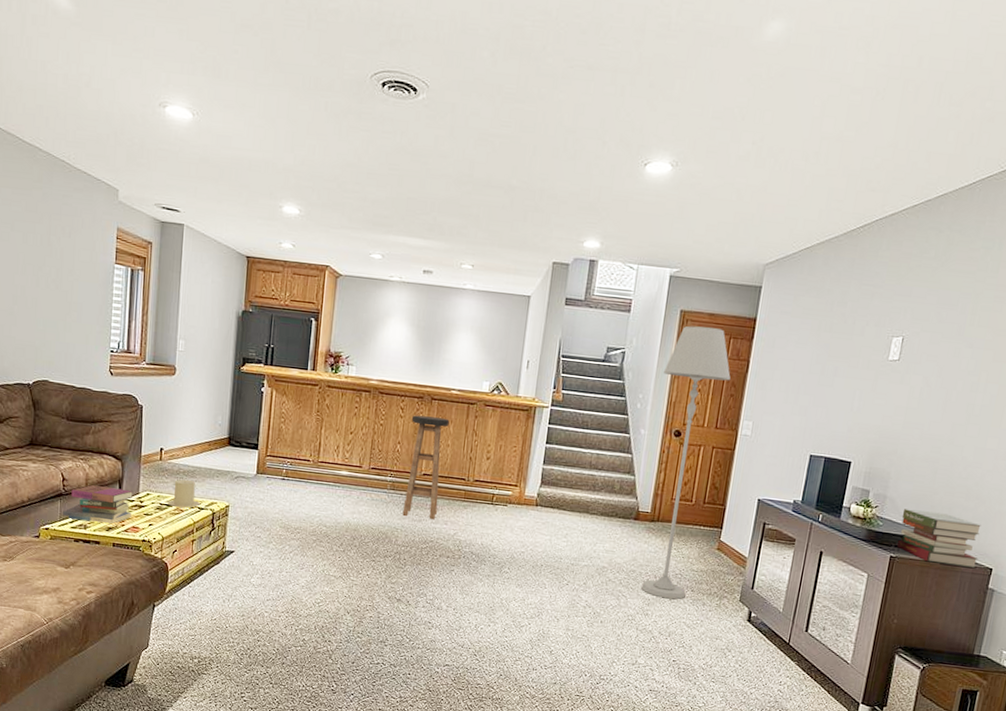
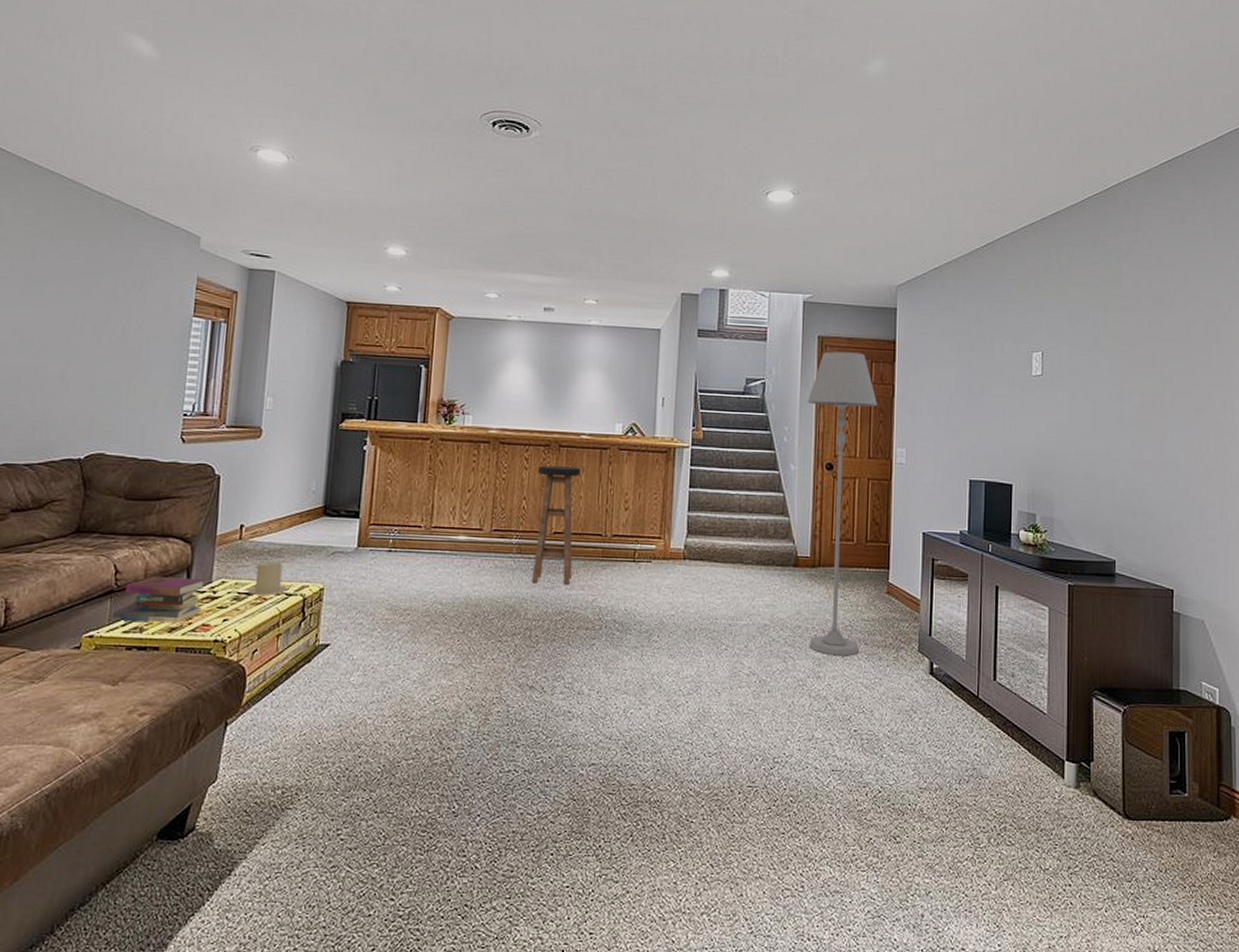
books: present [897,509,981,569] -> none [1073,531,1156,592]

